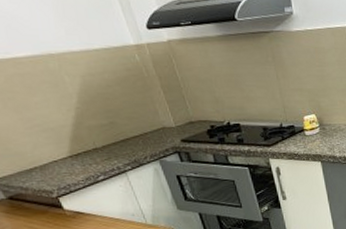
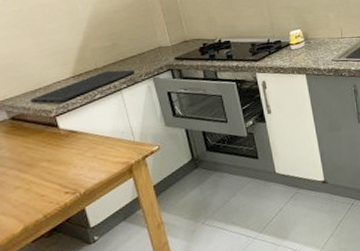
cutting board: none [26,150,138,184] -> present [30,69,134,104]

